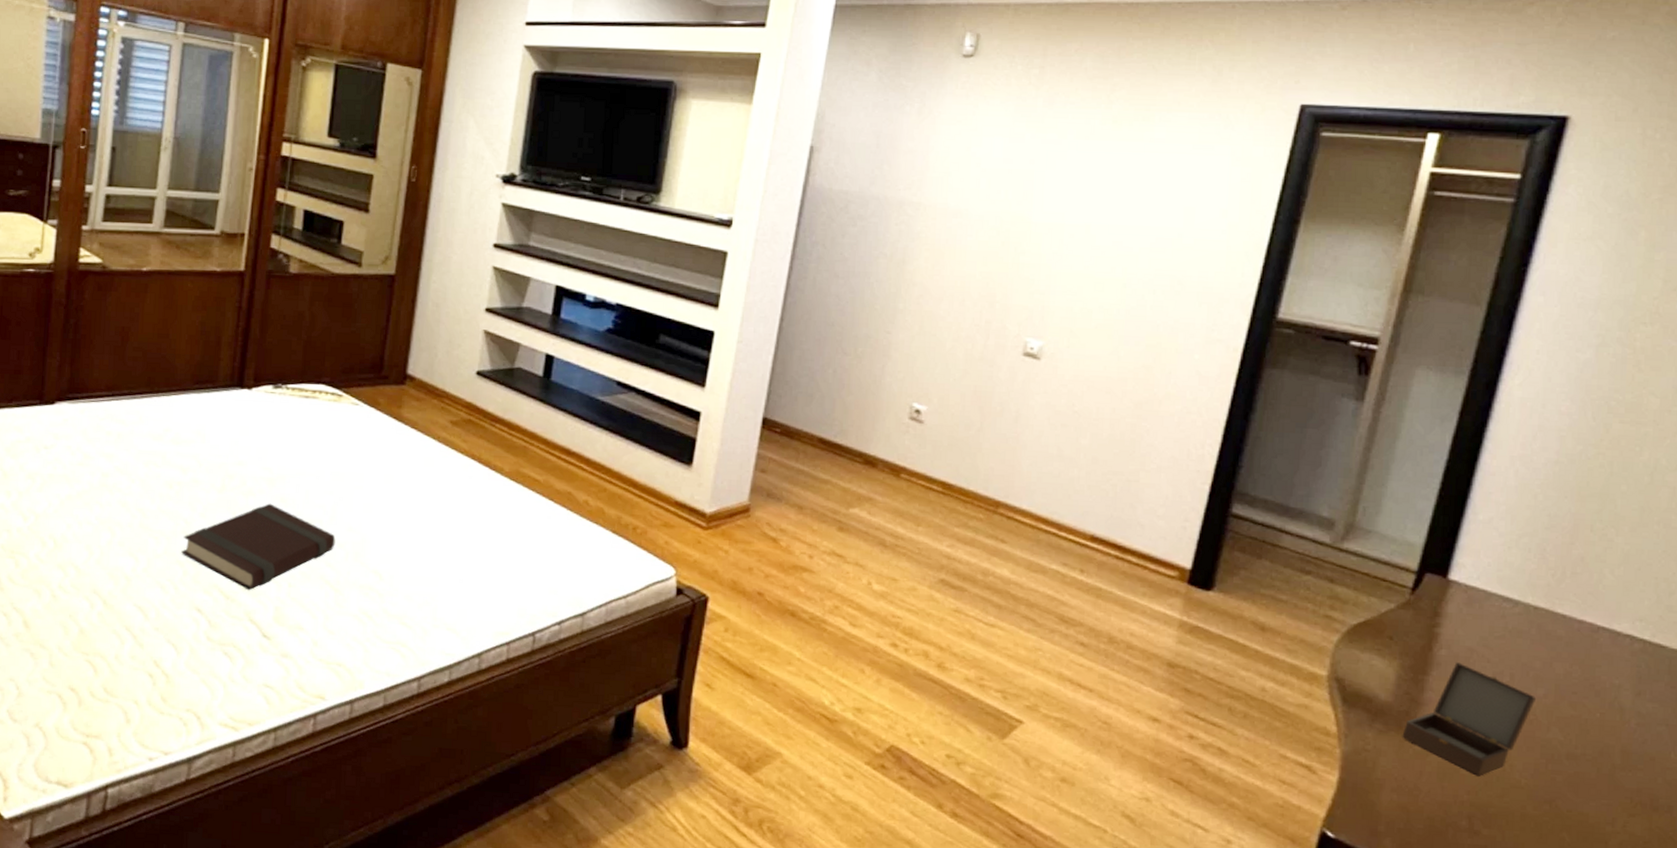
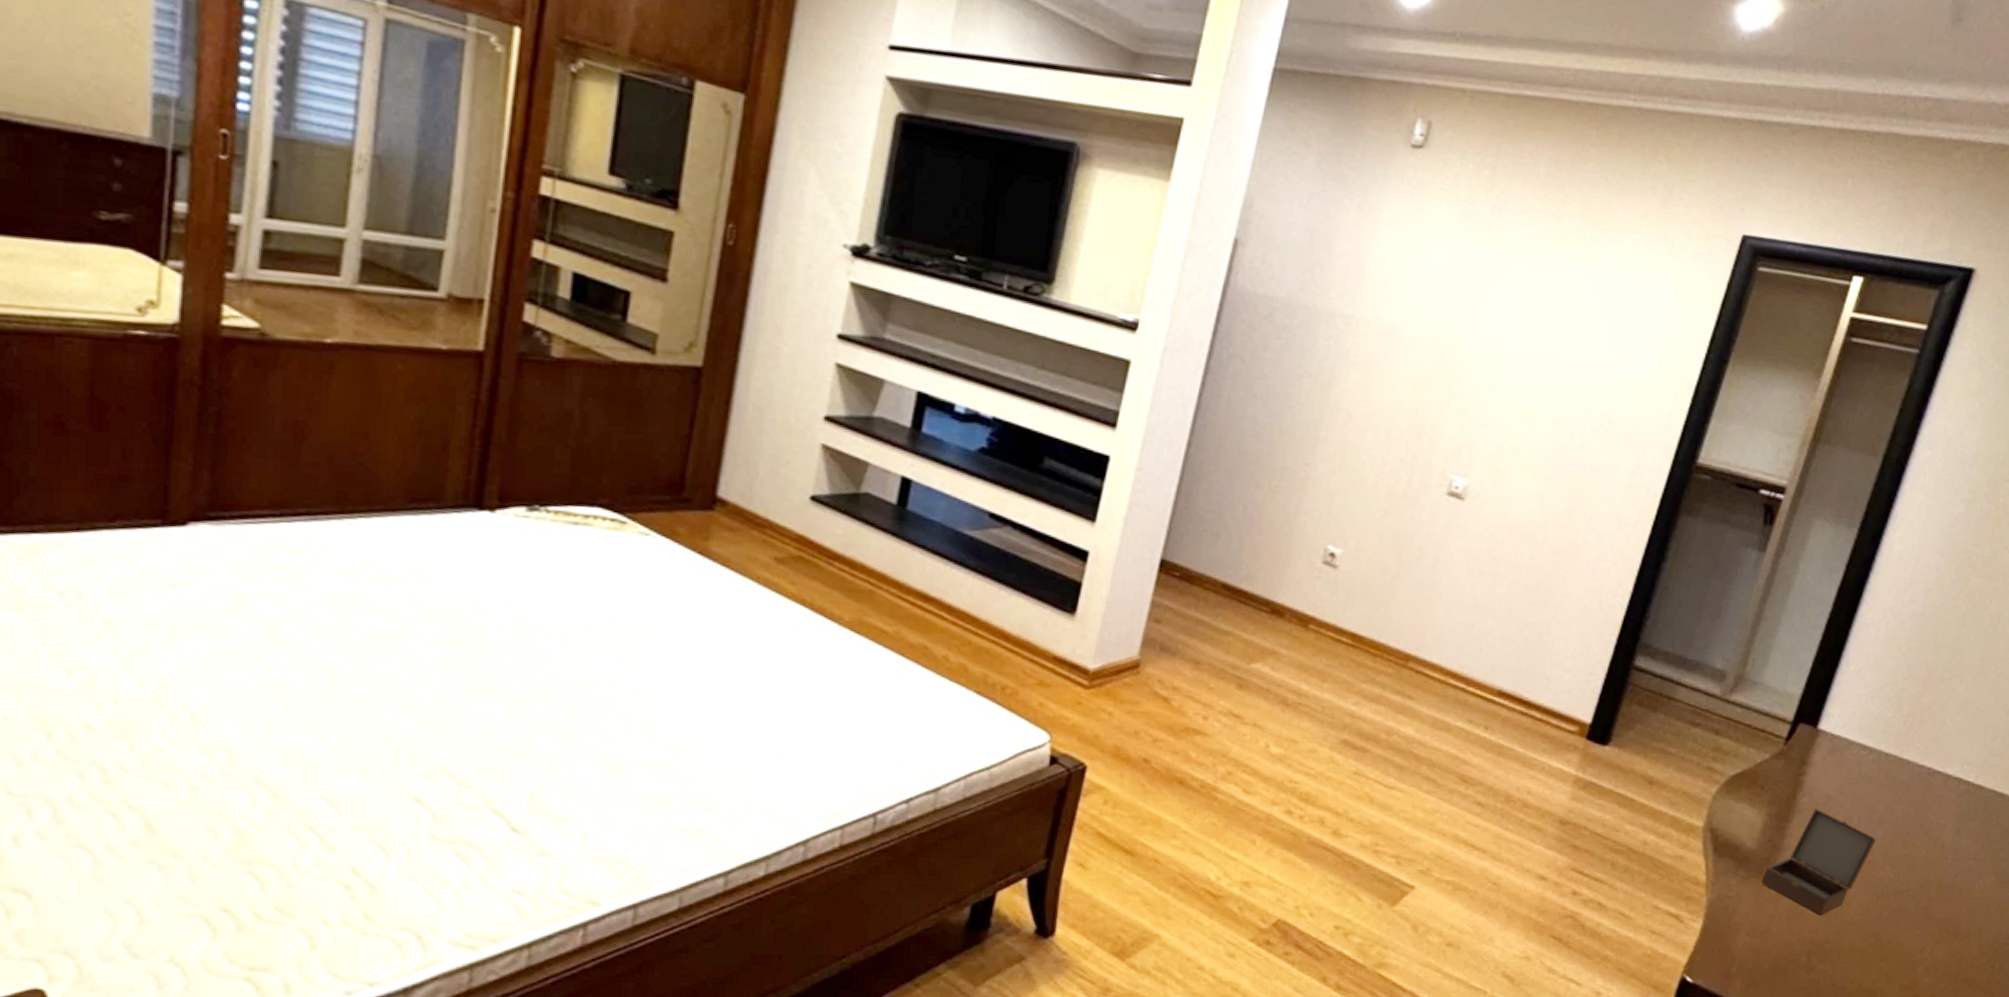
book: present [181,503,336,591] -> none [391,661,615,774]

